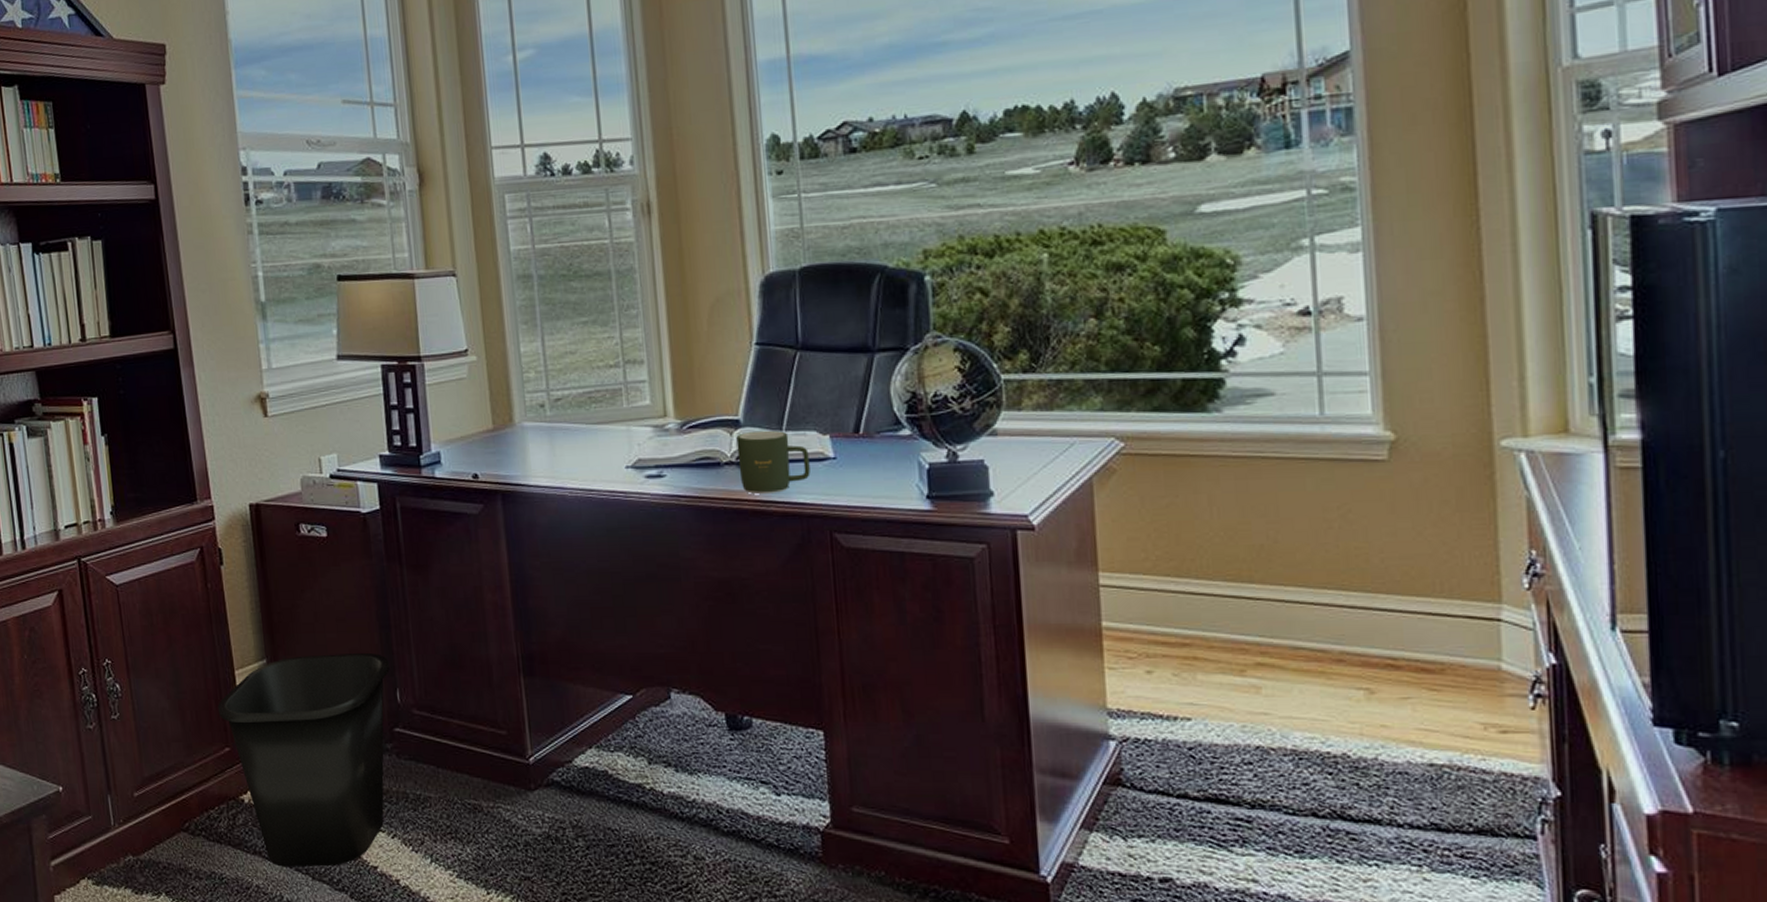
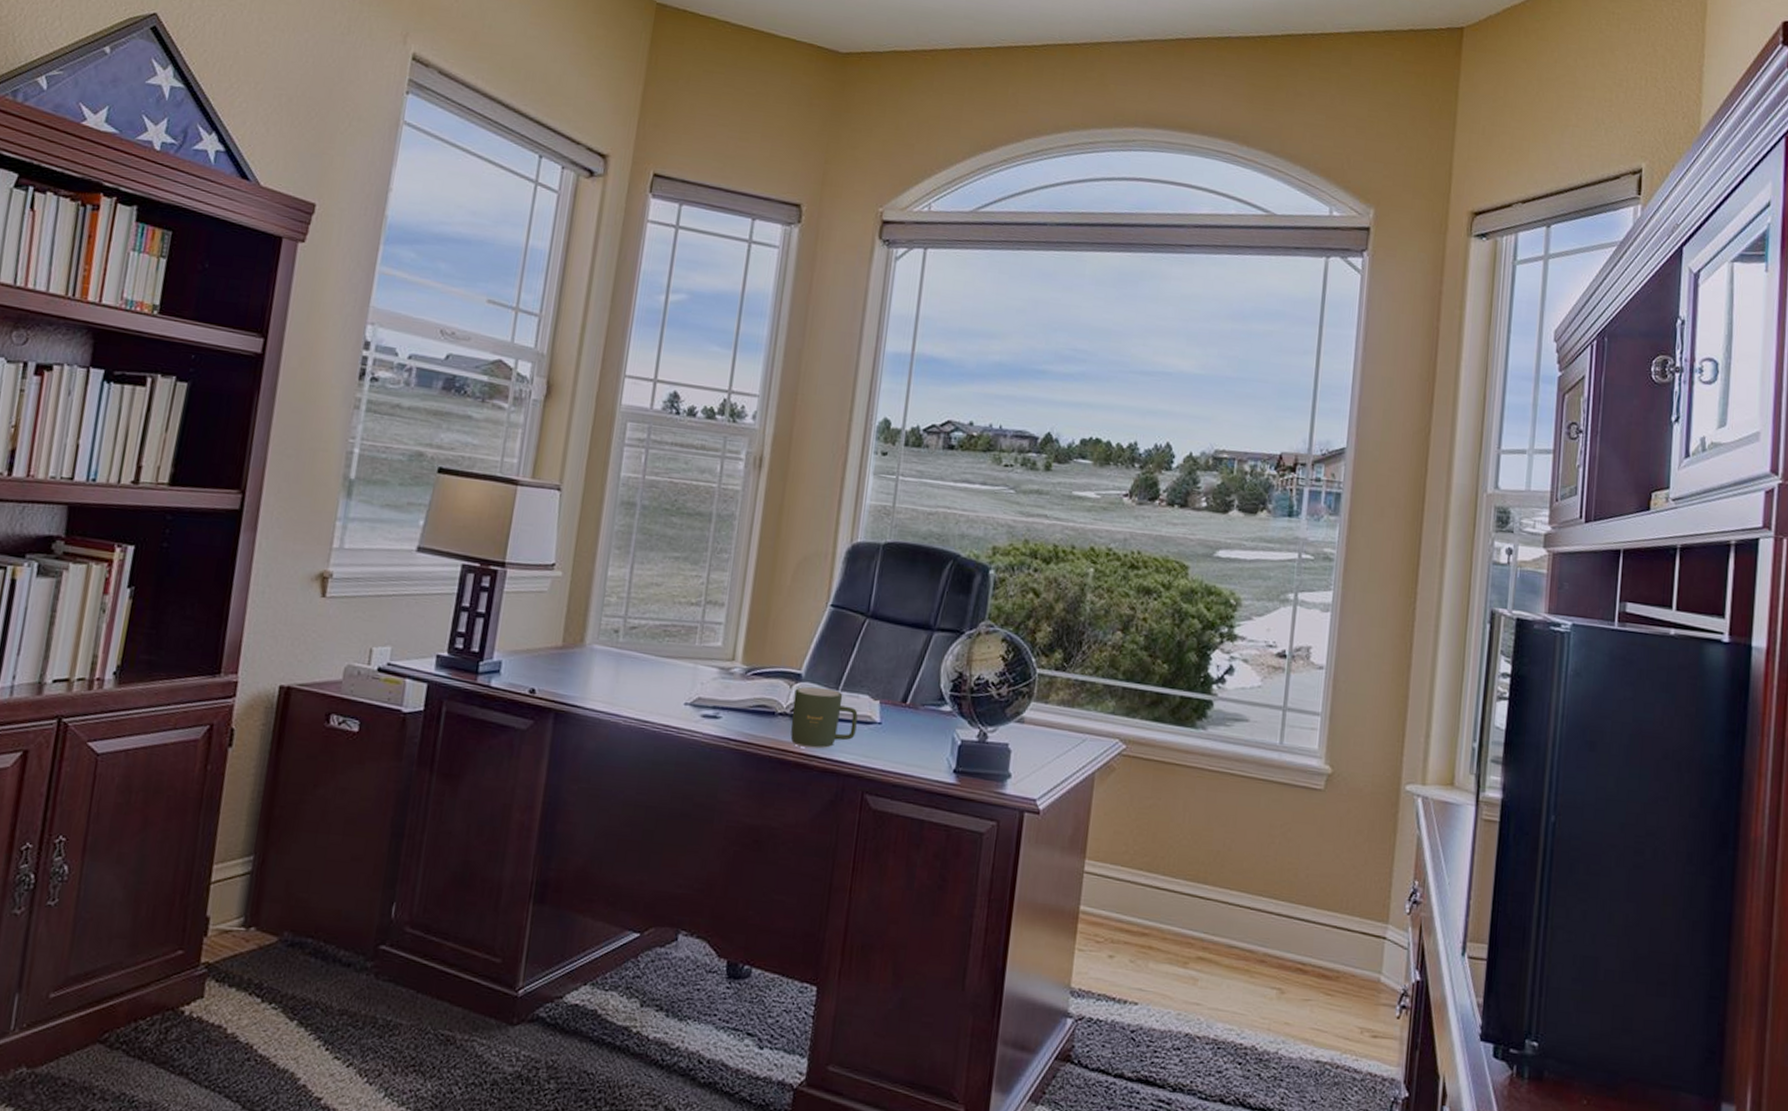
waste bin: present [217,652,390,867] -> none [180,856,393,1095]

